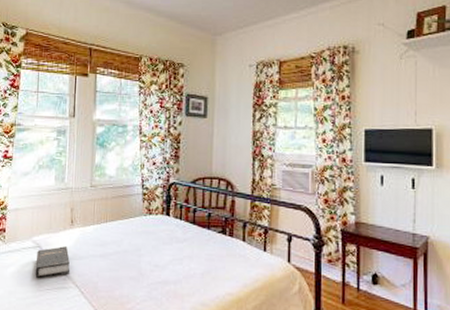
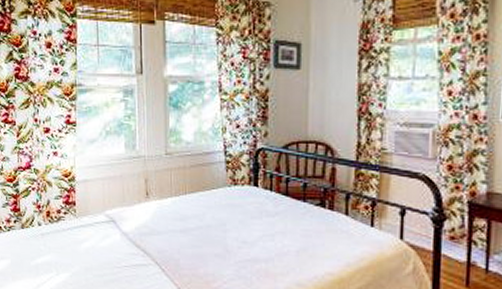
hardback book: present [35,245,70,279] -> none [110,219,148,255]

